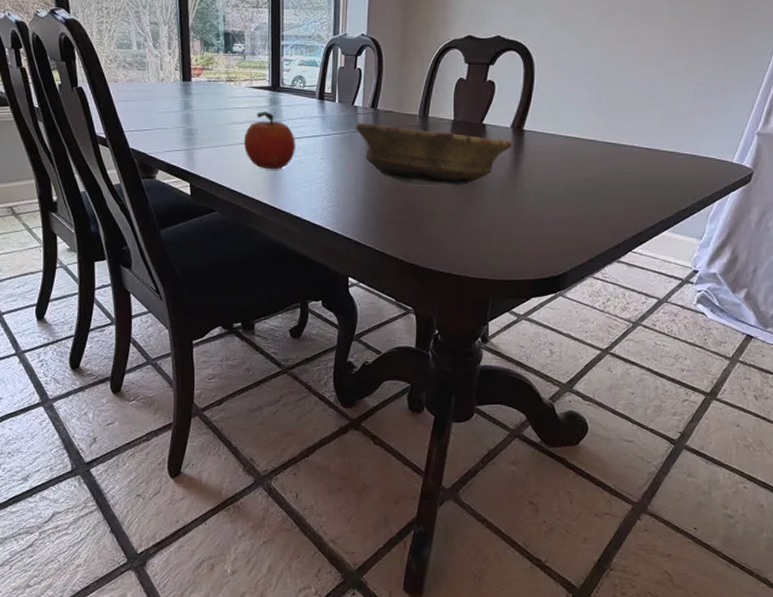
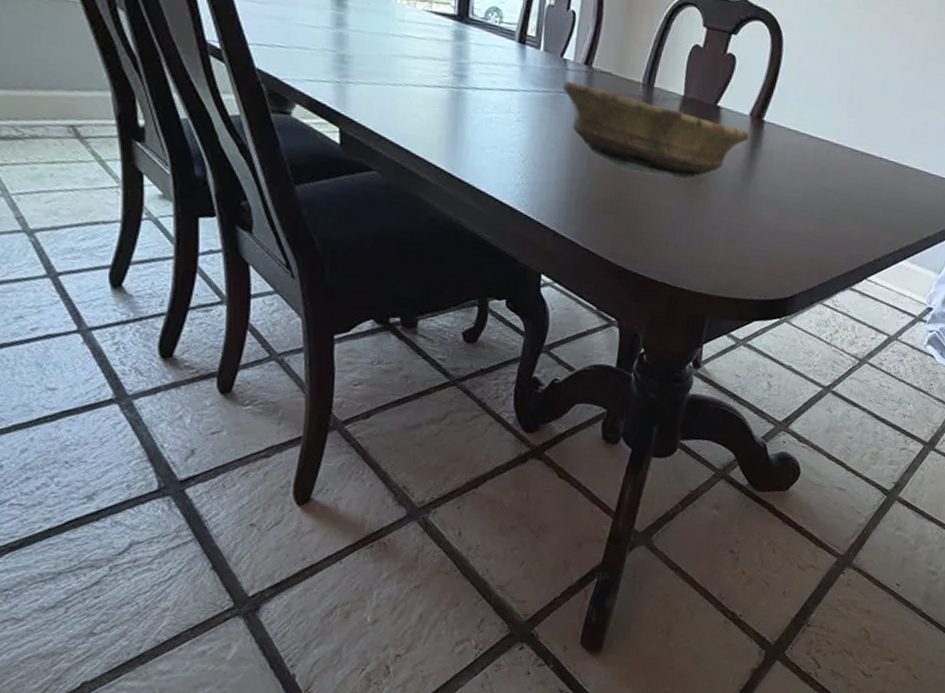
fruit: present [243,111,295,169] -> none [415,46,485,126]

